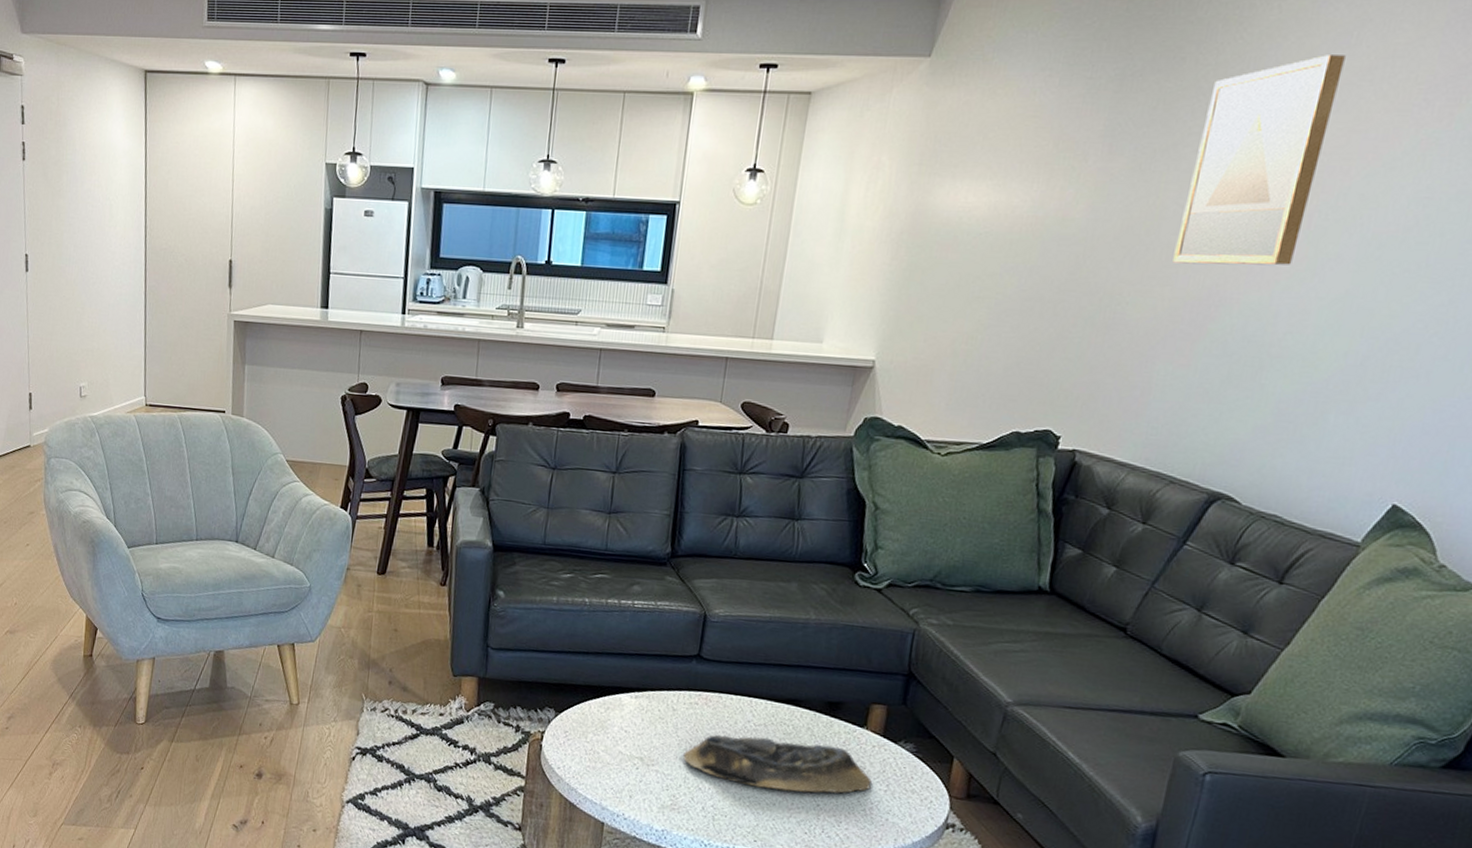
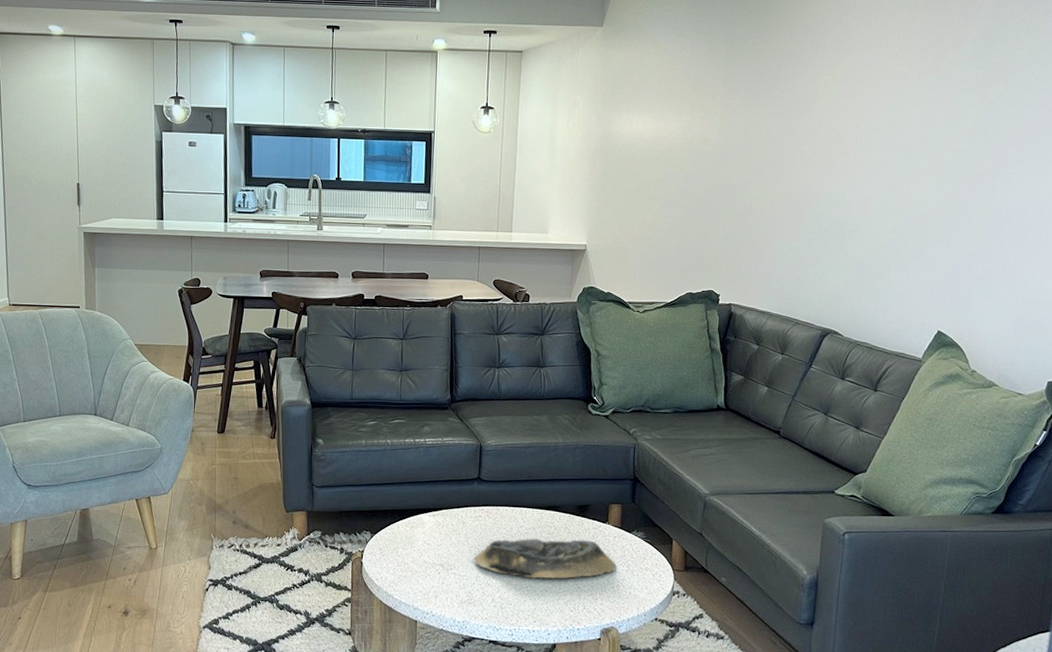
wall art: present [1172,55,1346,265] -> none [779,27,869,169]

